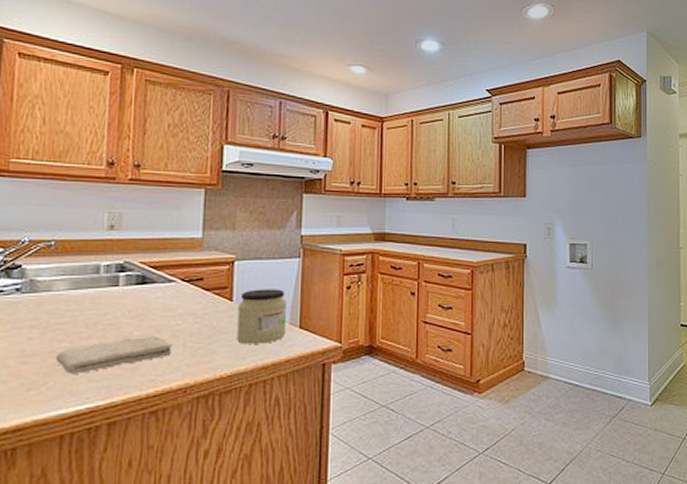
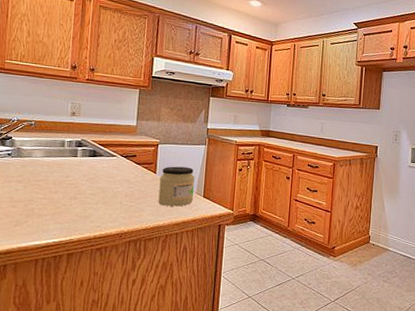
washcloth: present [55,335,174,374] -> none [33,194,114,217]

